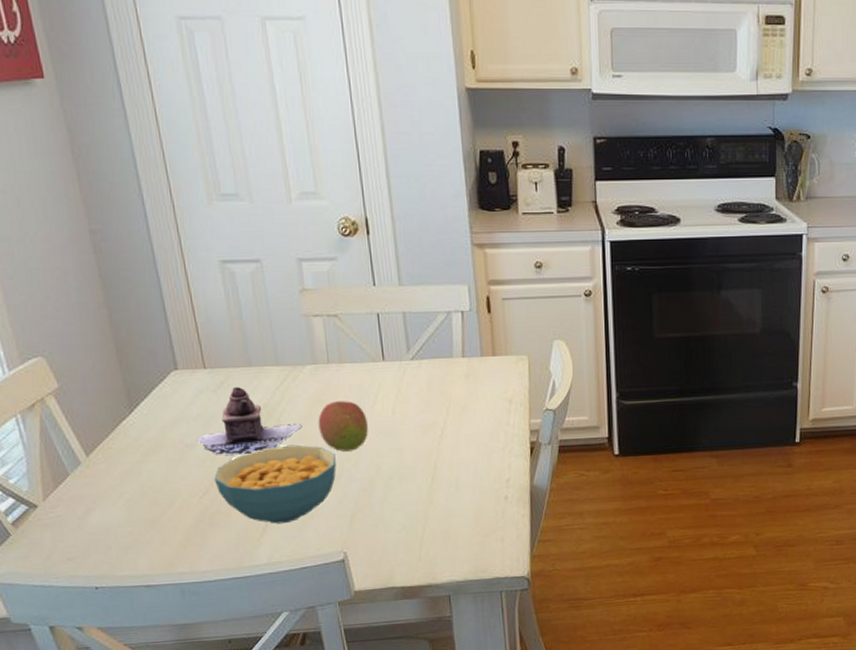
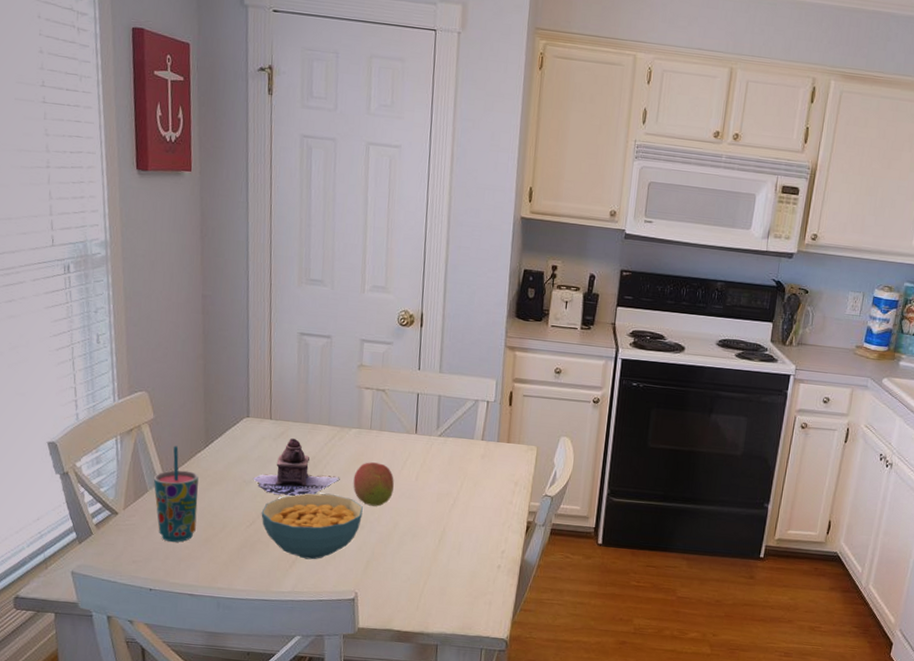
cup: none [73,416,138,530] -> present [153,446,199,543]

